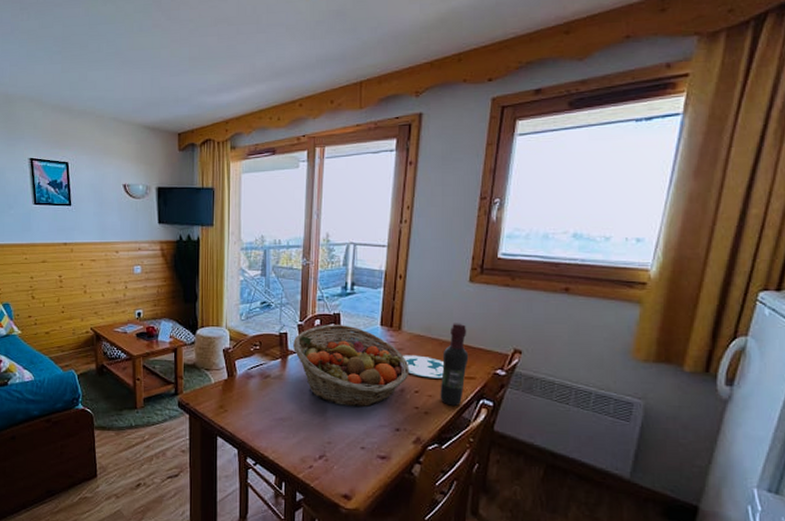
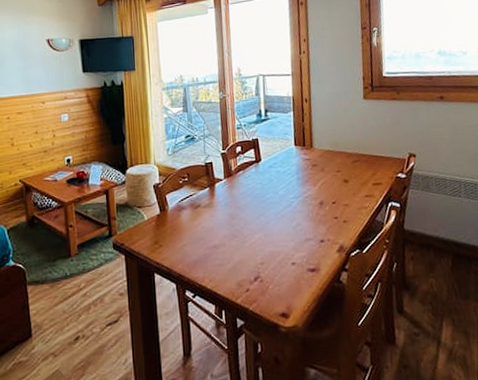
fruit basket: present [293,325,409,408] -> none [219,149,326,226]
plate: present [403,355,444,378] -> none [317,168,355,189]
wine bottle: present [440,323,469,406] -> none [351,135,374,212]

